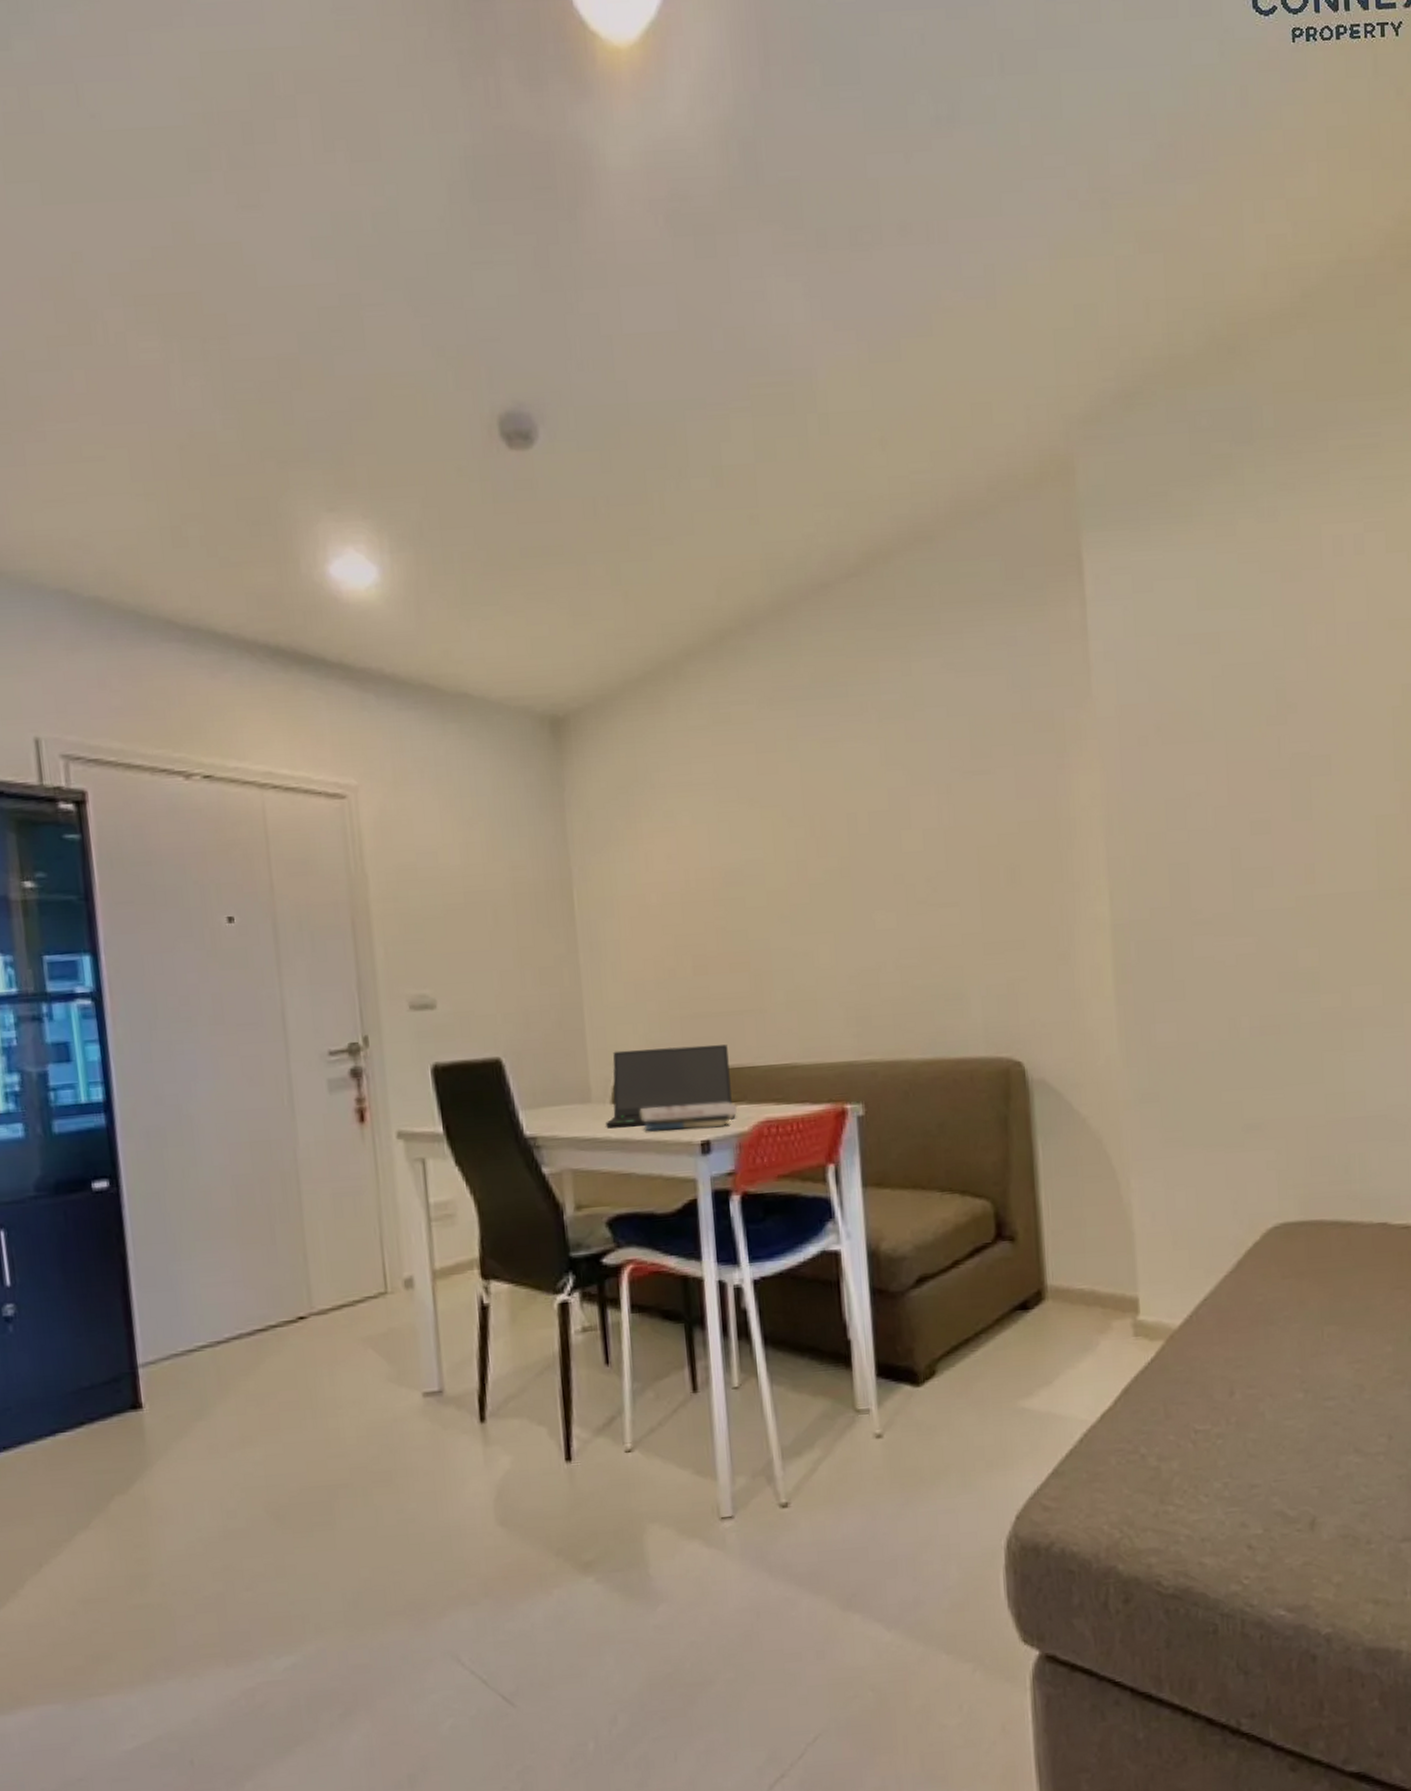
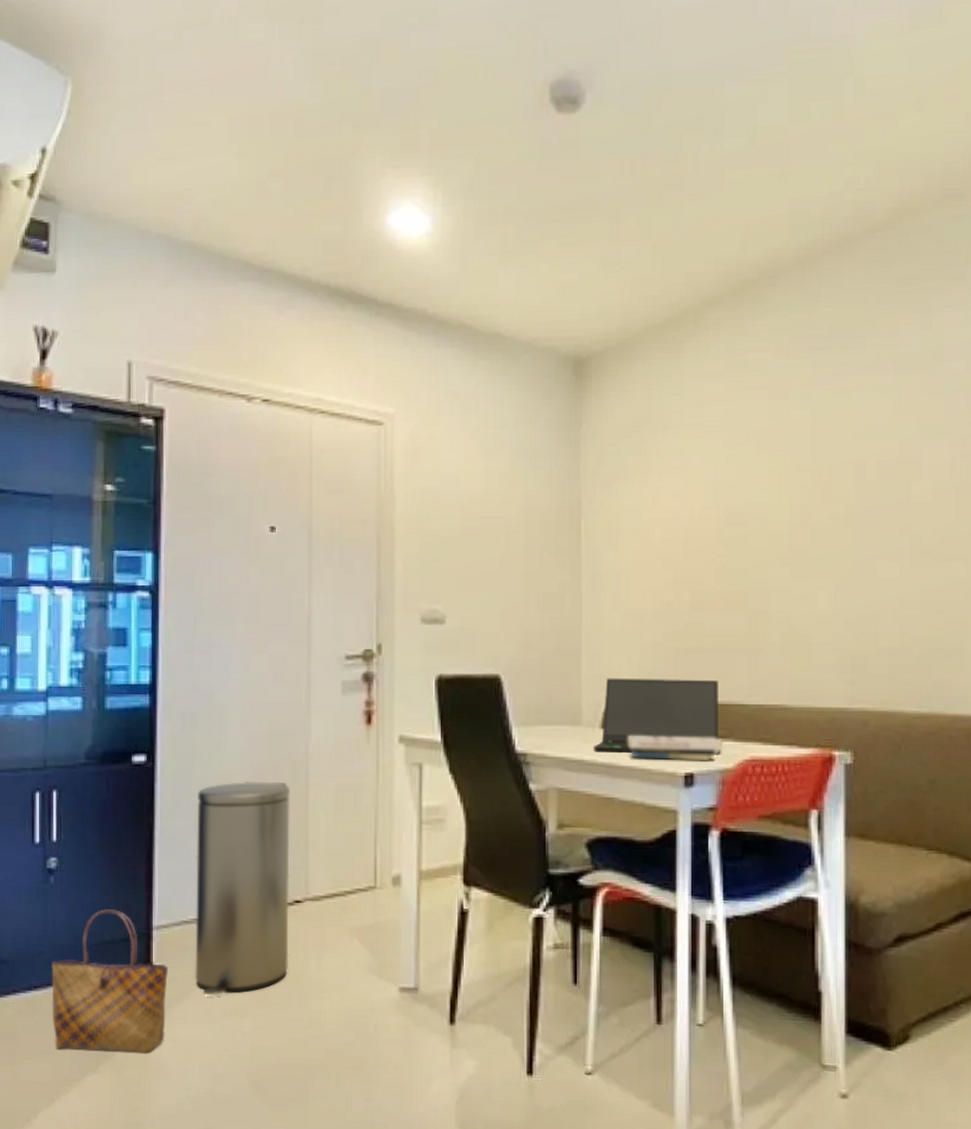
tote bag: none [21,1352,165,1511] -> present [52,909,169,1053]
pedal bin: none [174,1194,298,1429] -> present [195,782,290,995]

